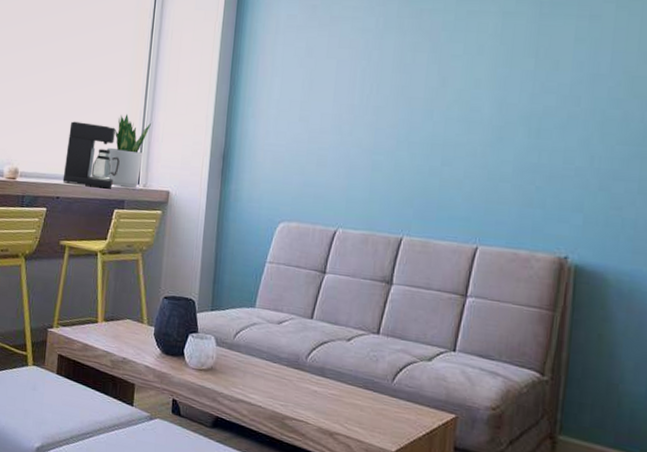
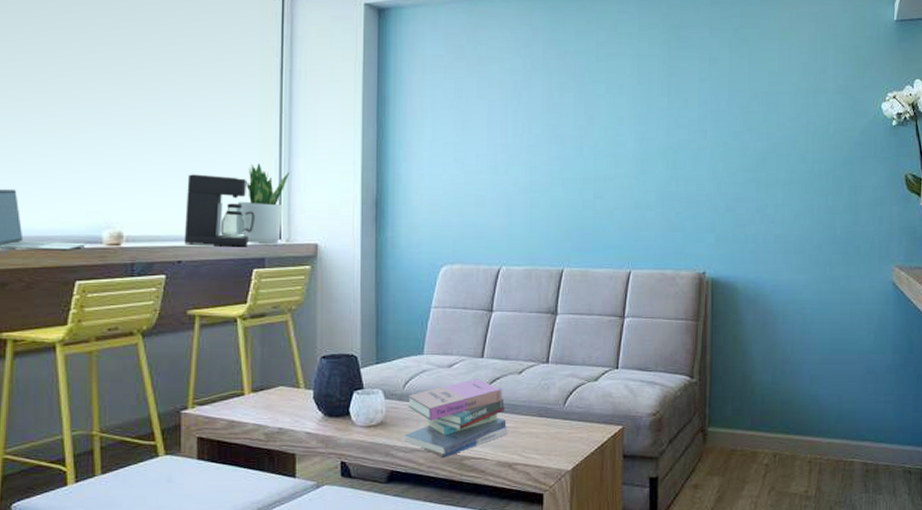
books: none [230,339,332,415] -> present [404,378,508,459]

